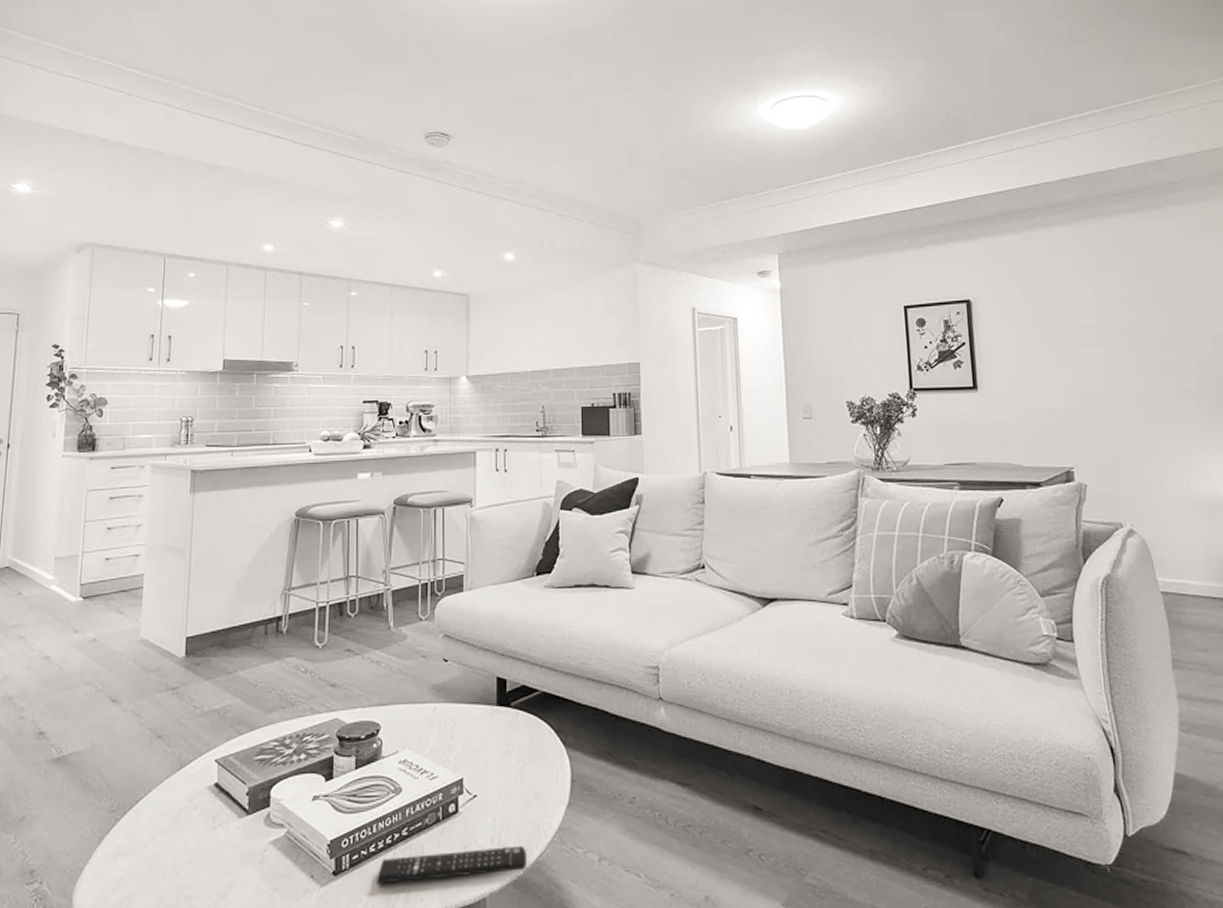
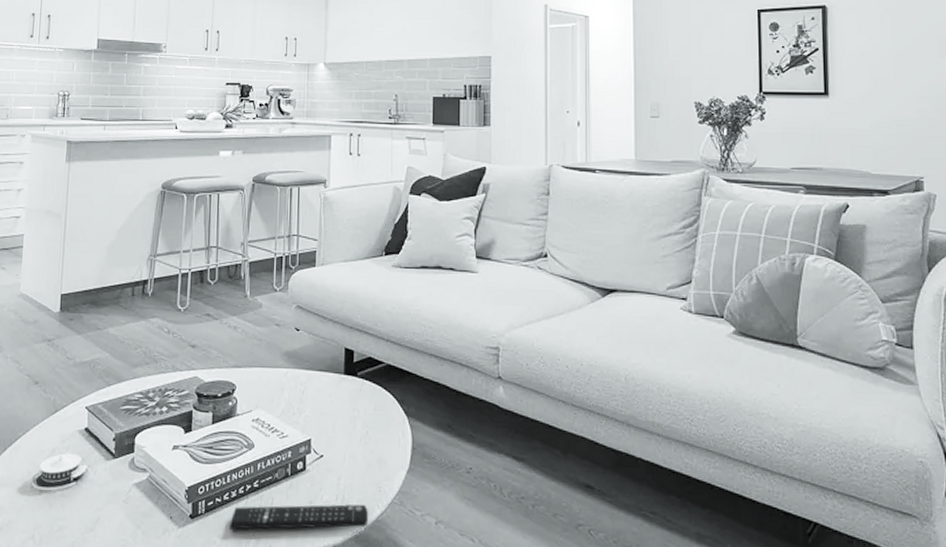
architectural model: none [154,813,219,857] -> present [31,453,89,491]

